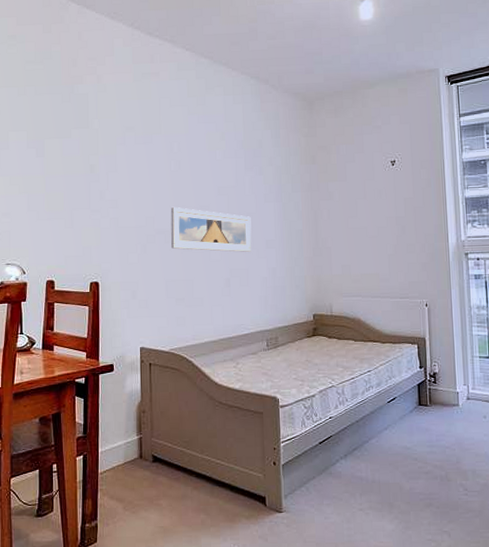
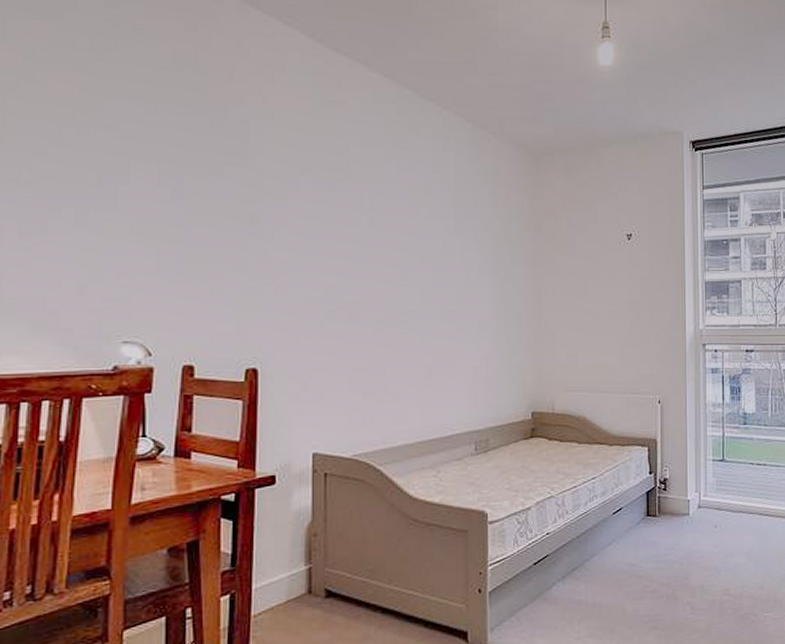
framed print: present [170,206,252,252] -> none [357,275,461,335]

